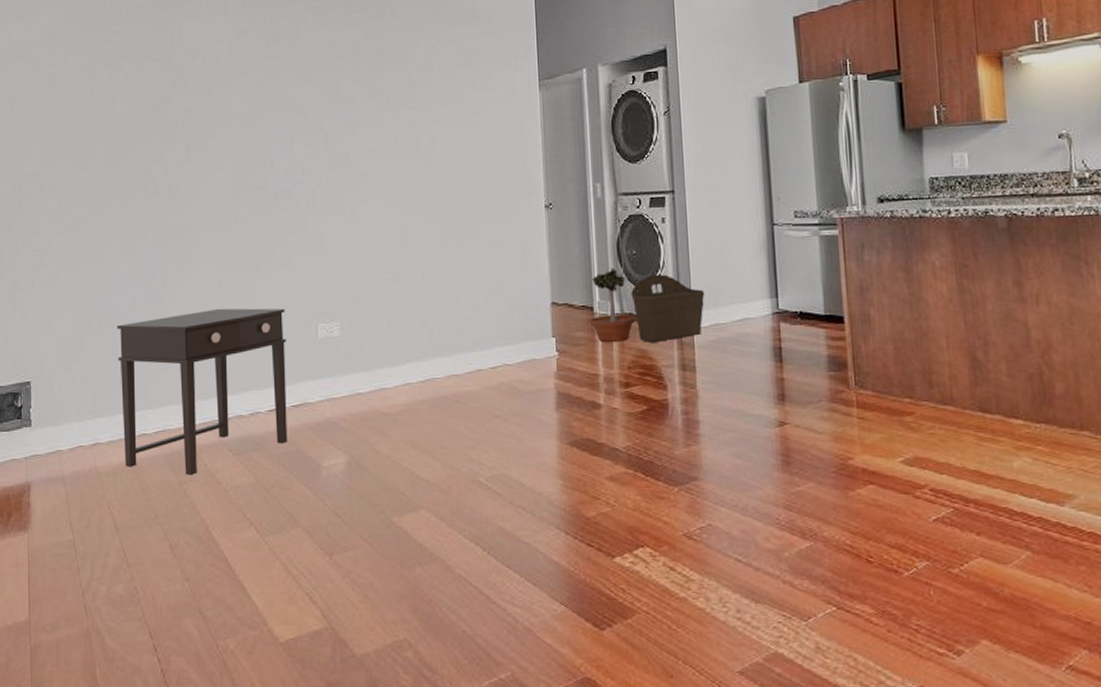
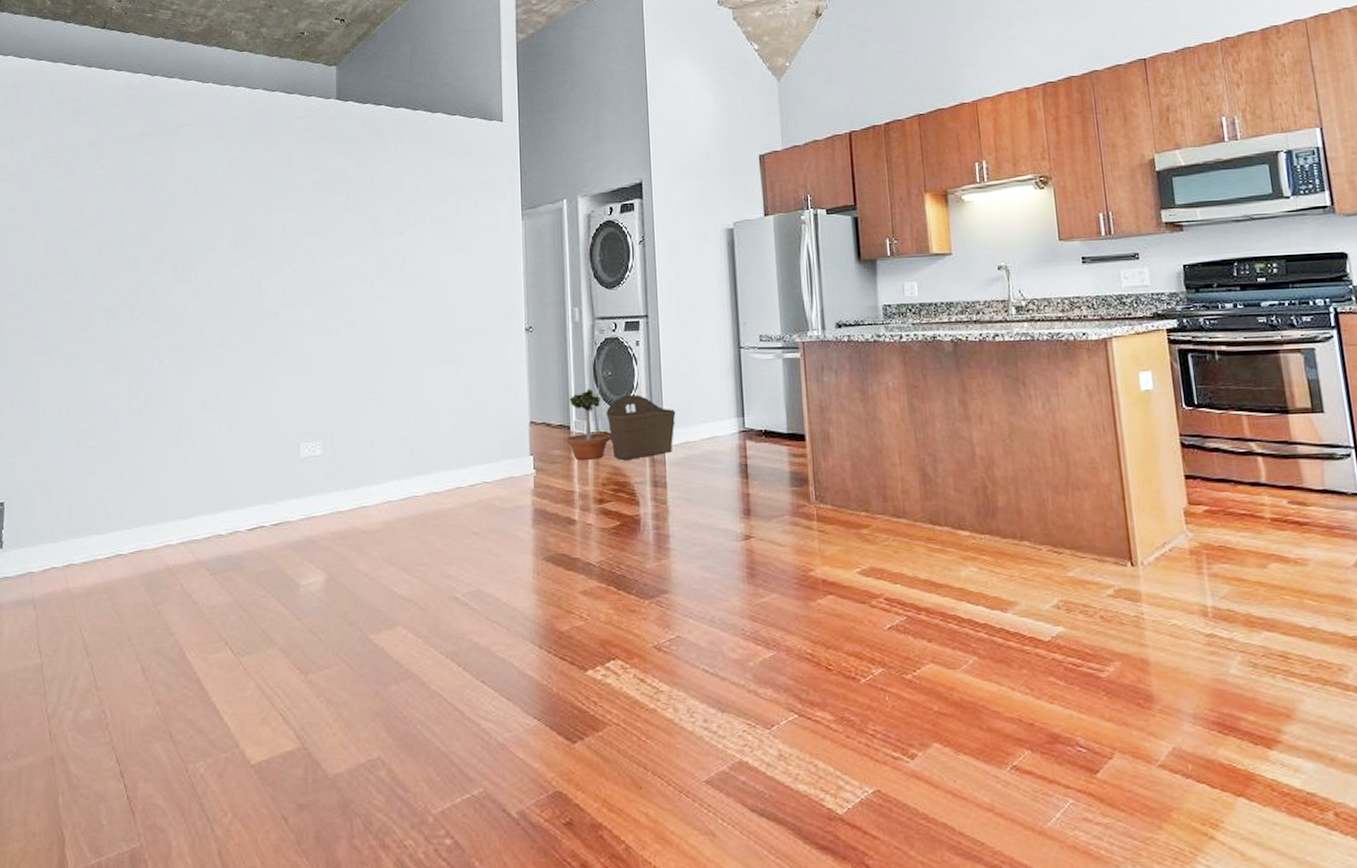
side table: present [116,308,288,475] -> none [96,428,268,595]

